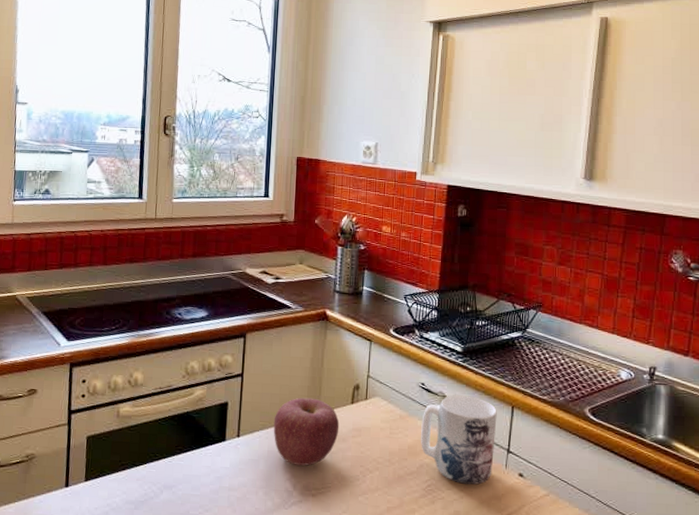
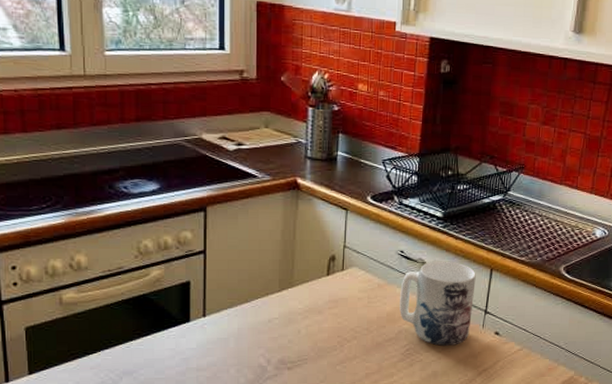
apple: present [273,397,340,466] -> none [243,272,315,341]

